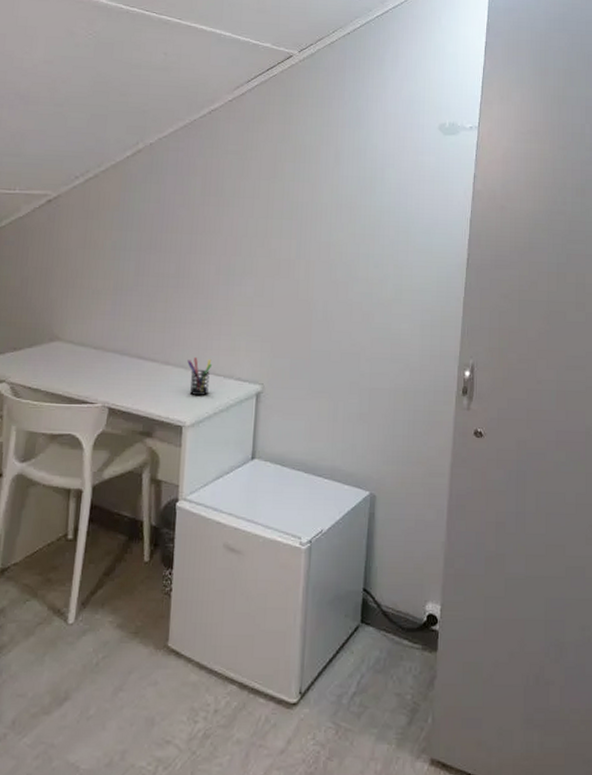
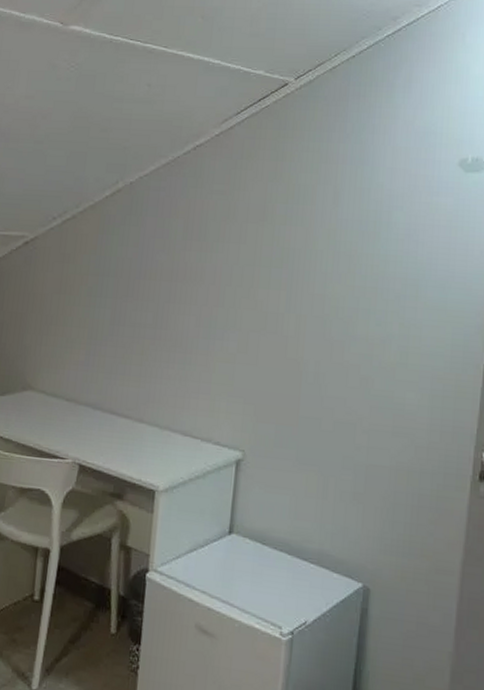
pen holder: present [187,357,213,395] -> none [162,416,190,459]

